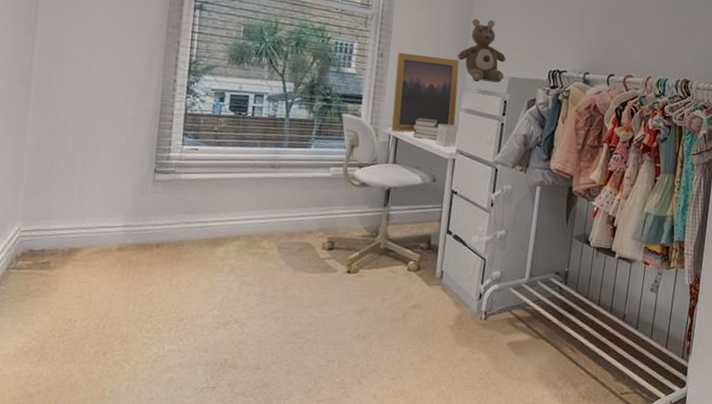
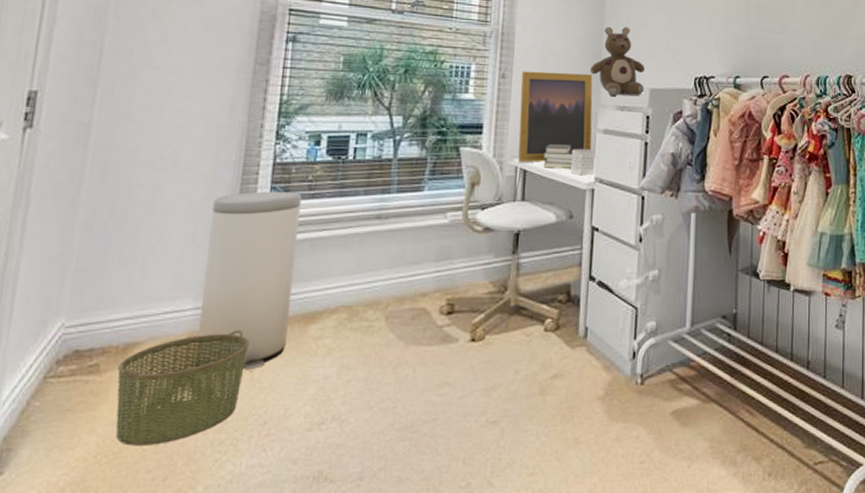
basket: none [64,246,168,328] -> present [115,330,250,446]
pedal bin: none [125,136,209,279] -> present [195,191,302,371]

